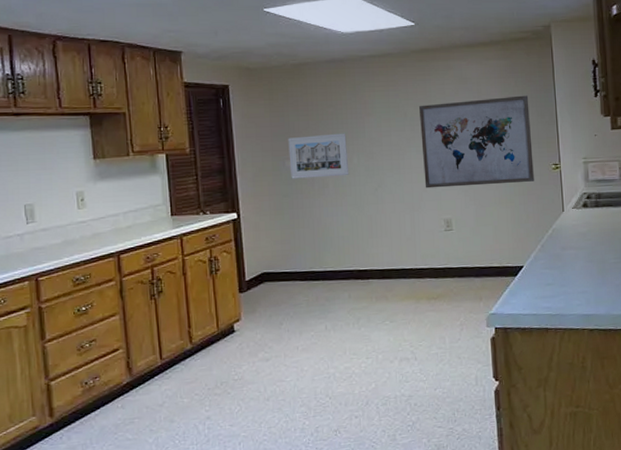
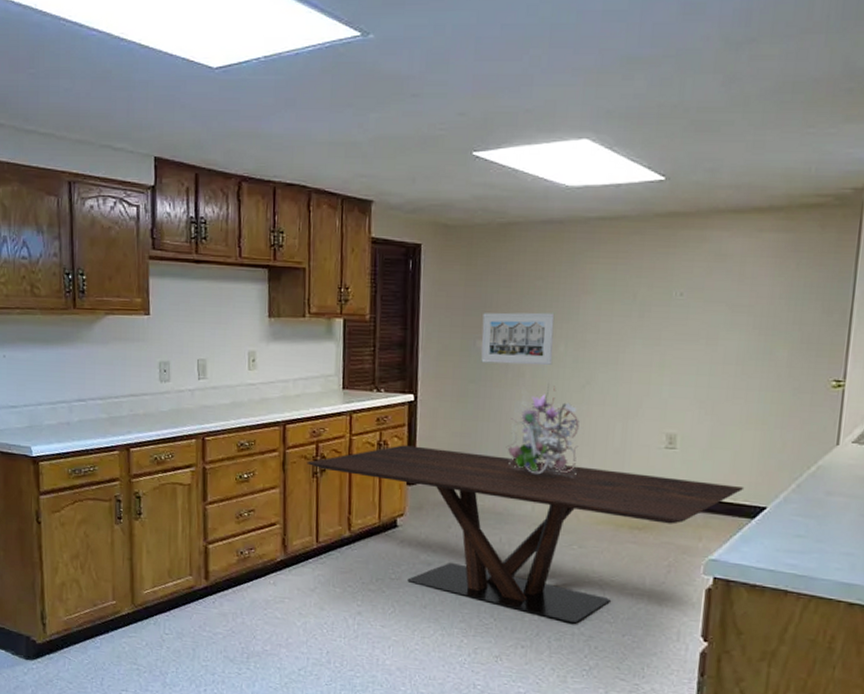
dining table: none [144,252,506,388] -> present [307,445,745,624]
bouquet: none [320,191,381,267] -> present [506,384,583,475]
wall art: present [419,95,534,189] -> none [647,283,813,400]

